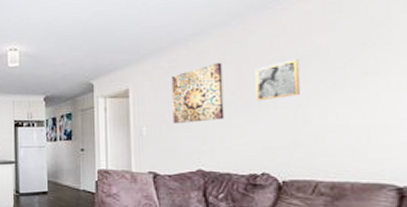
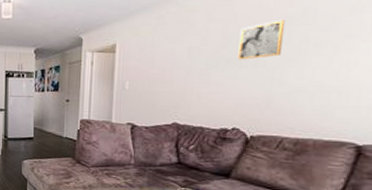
wall art: present [171,62,225,123] -> none [155,20,209,79]

